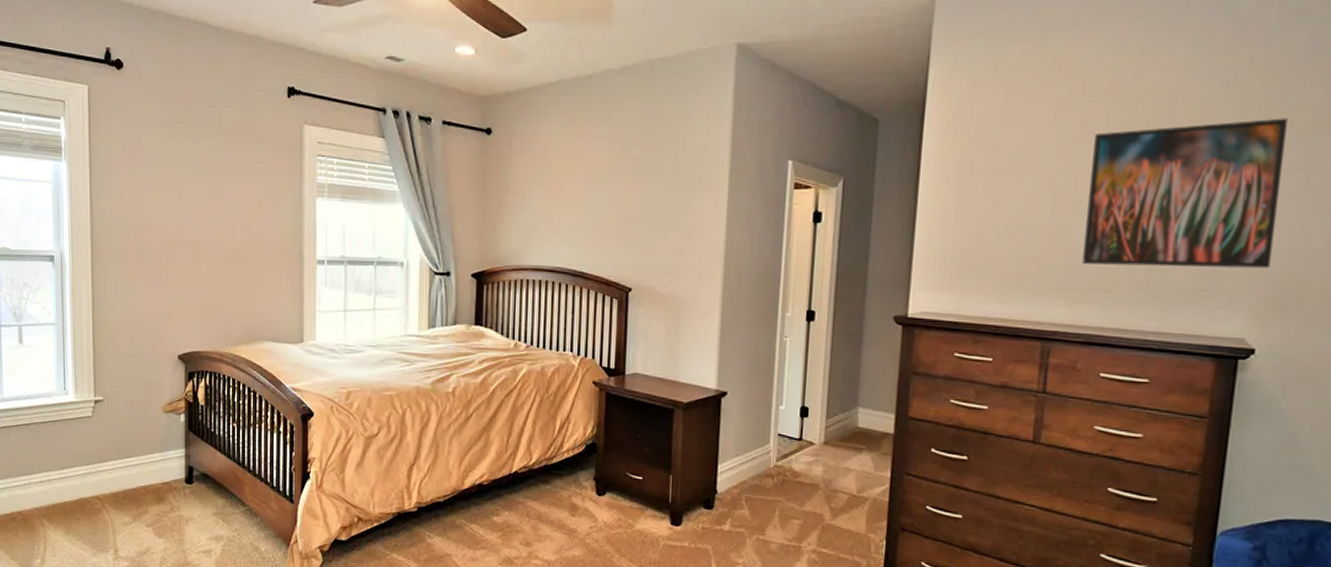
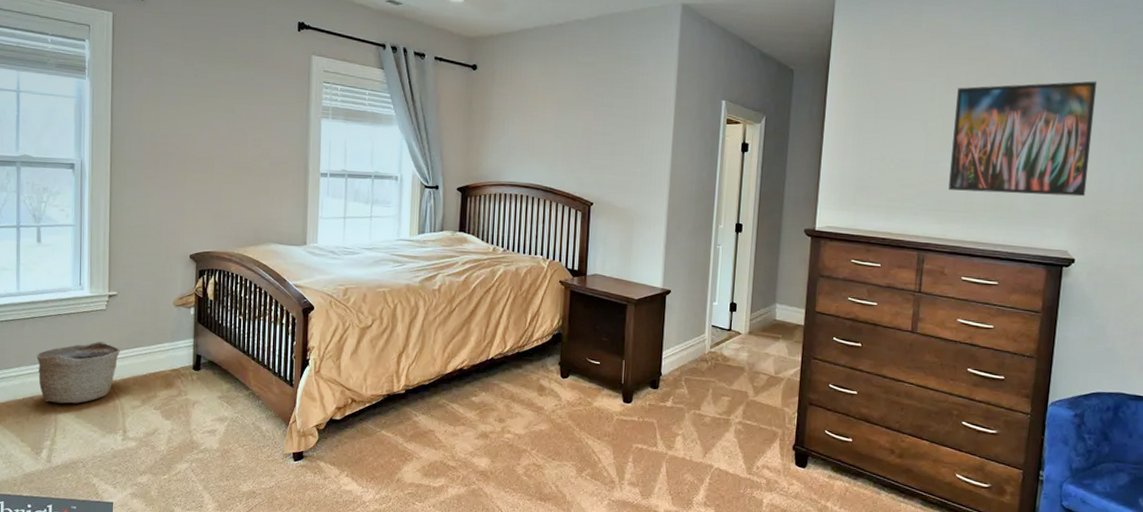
basket: none [23,451,108,519] -> present [36,341,120,404]

